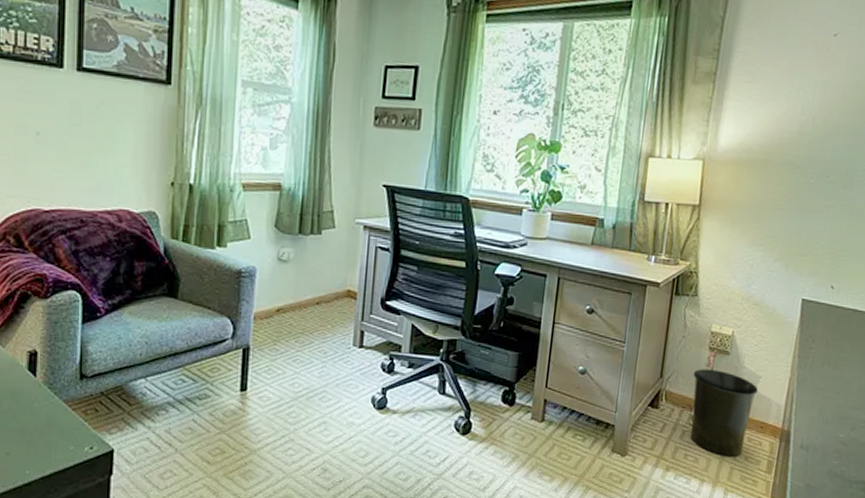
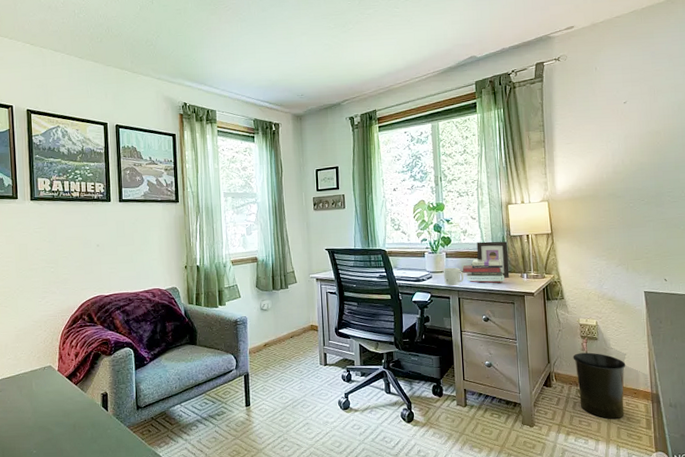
mug: none [542,234,572,261] -> present [443,267,465,287]
books: none [571,227,627,265] -> present [463,259,505,284]
picture frame: none [593,204,638,259] -> present [476,241,510,278]

